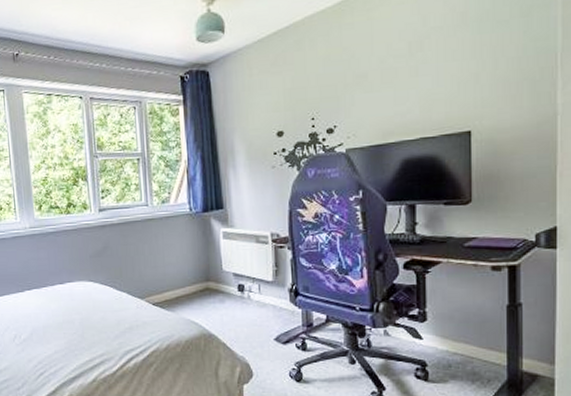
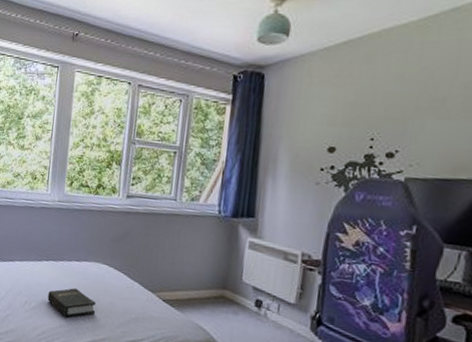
hardback book: none [37,310,89,342] -> present [47,287,96,318]

